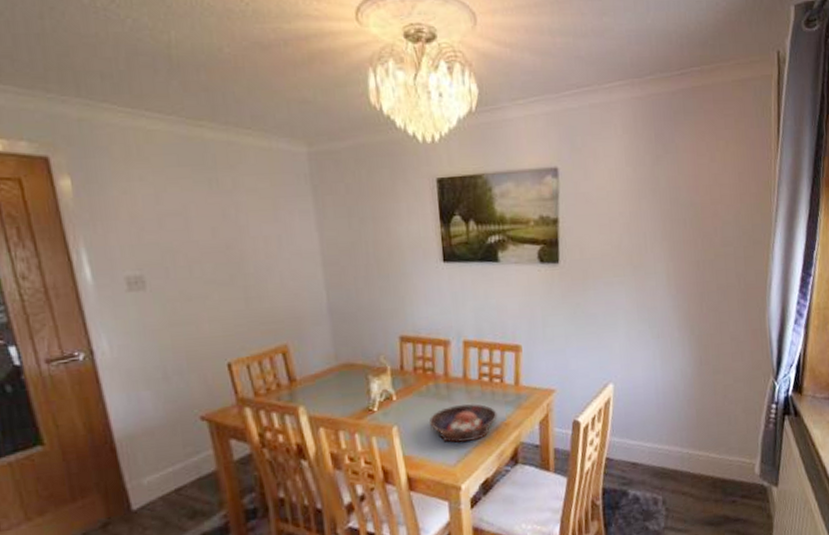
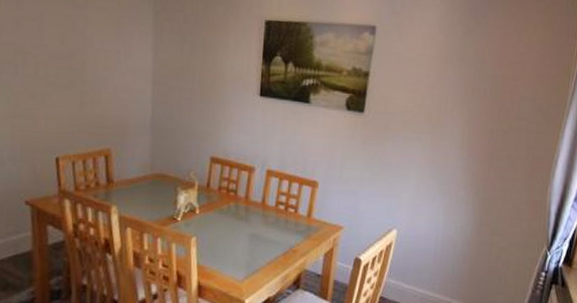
bowl: present [428,404,498,443] -> none [224,227,288,262]

